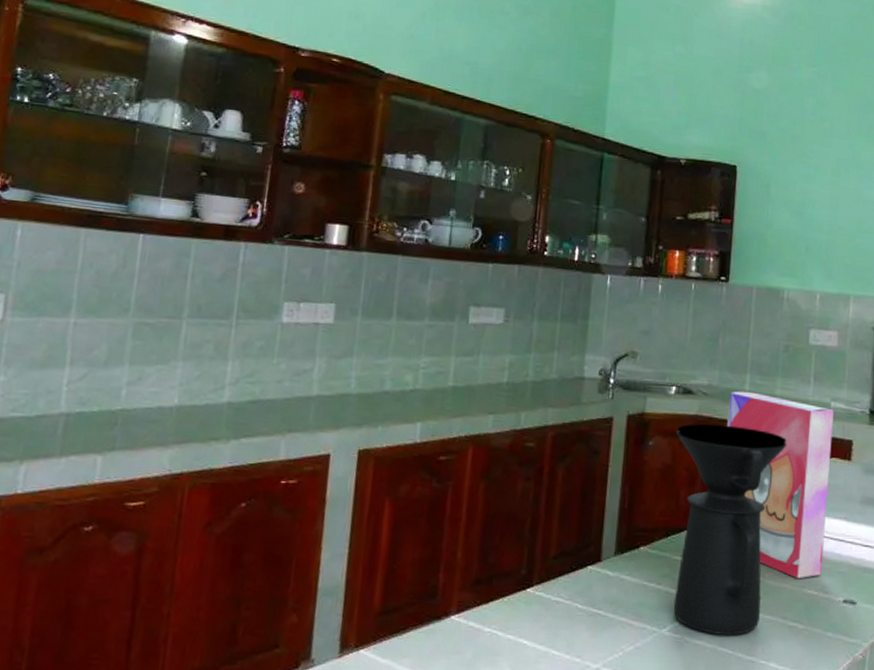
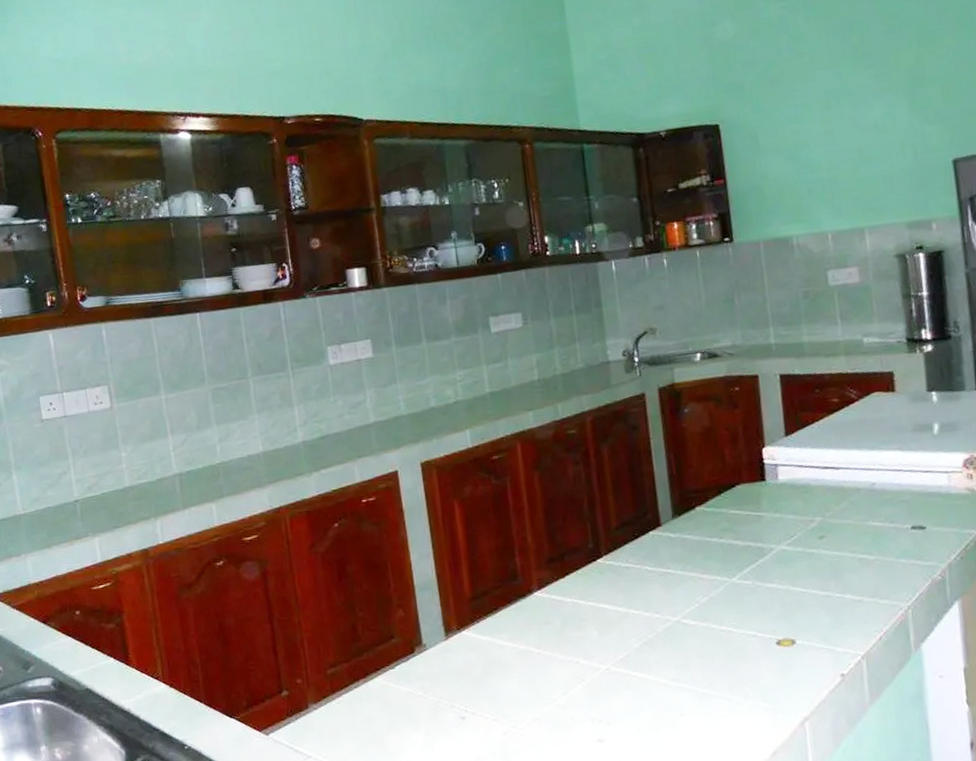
coffee maker: present [673,424,787,635] -> none [709,378,828,576]
cereal box: present [727,391,834,579] -> none [755,343,884,514]

